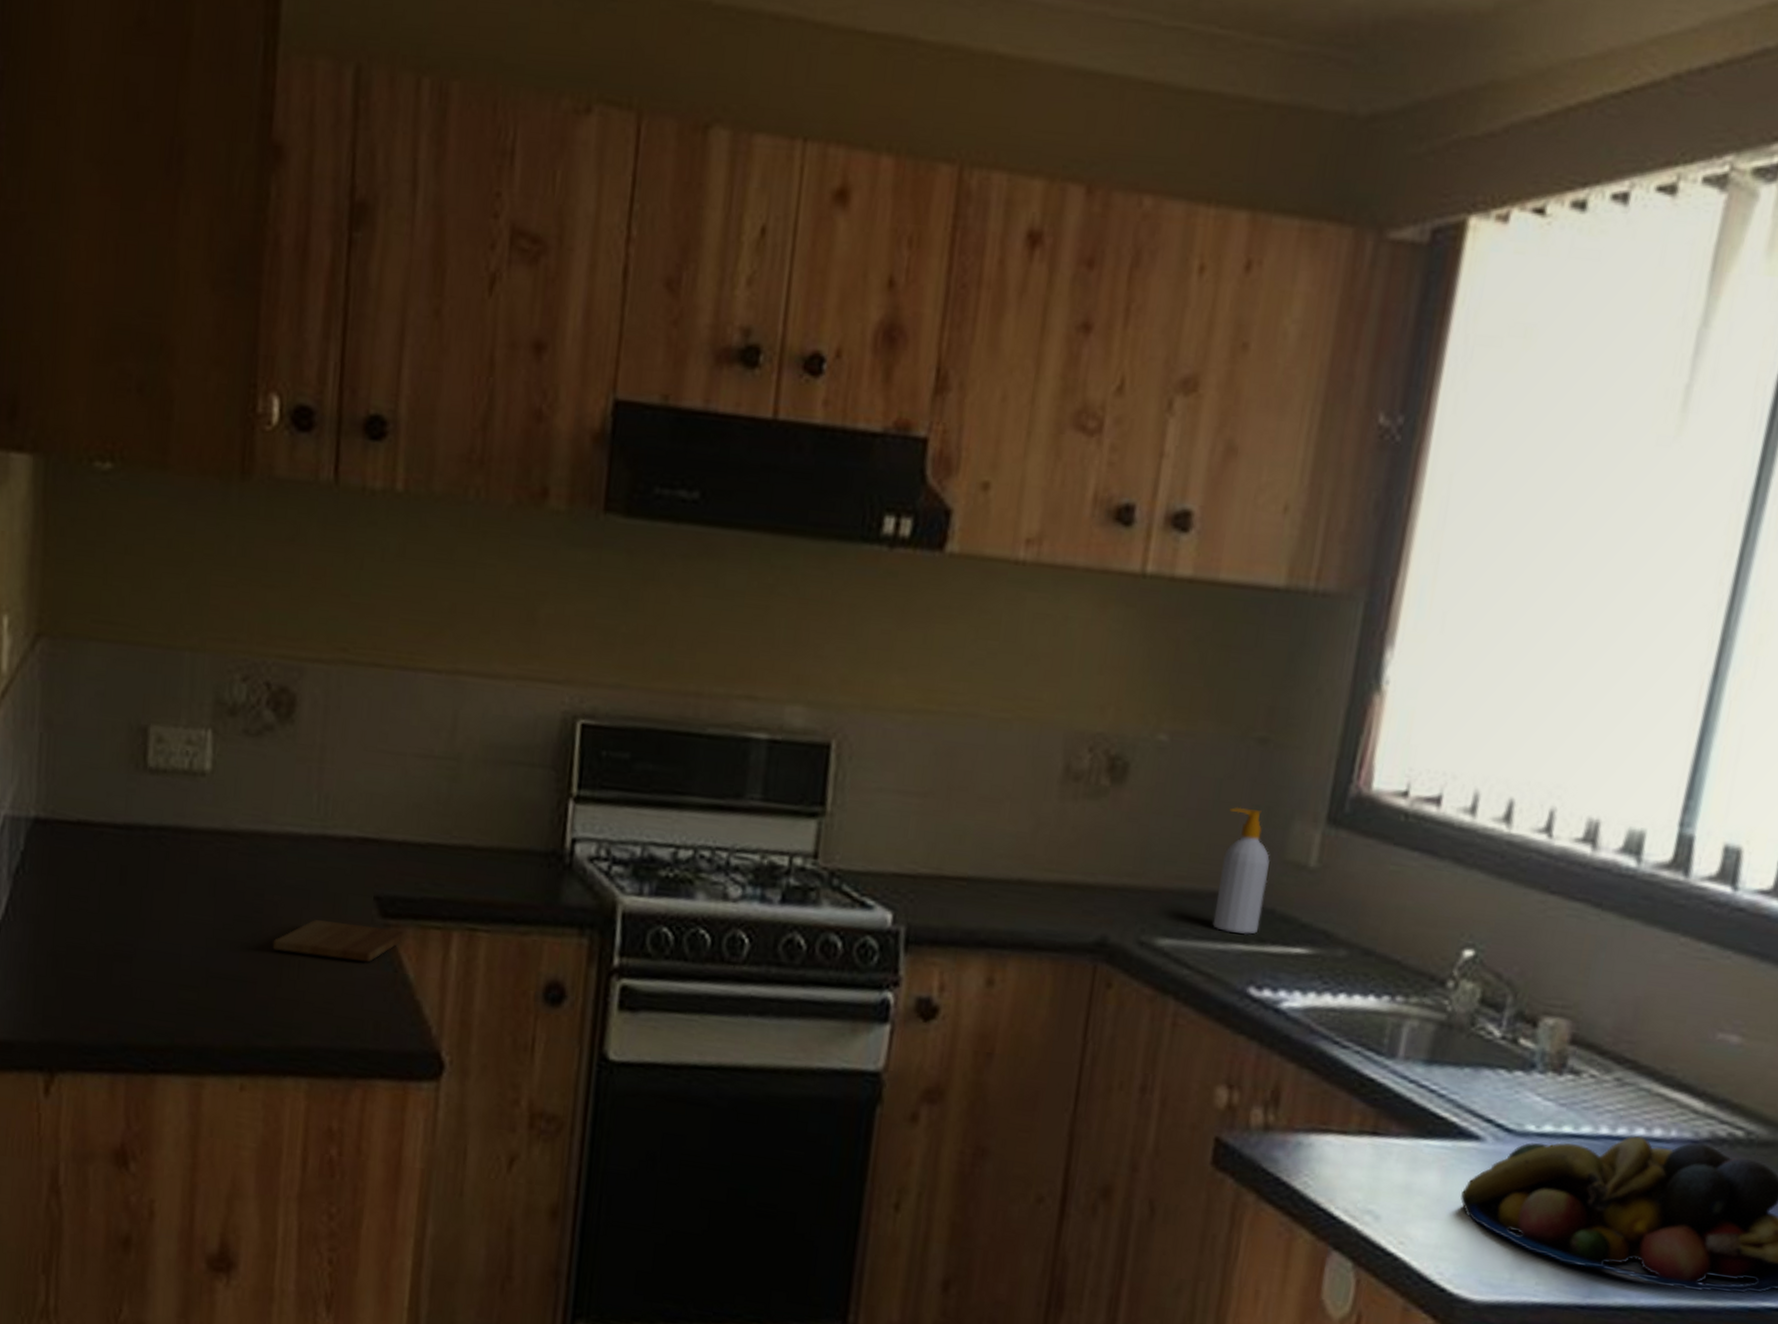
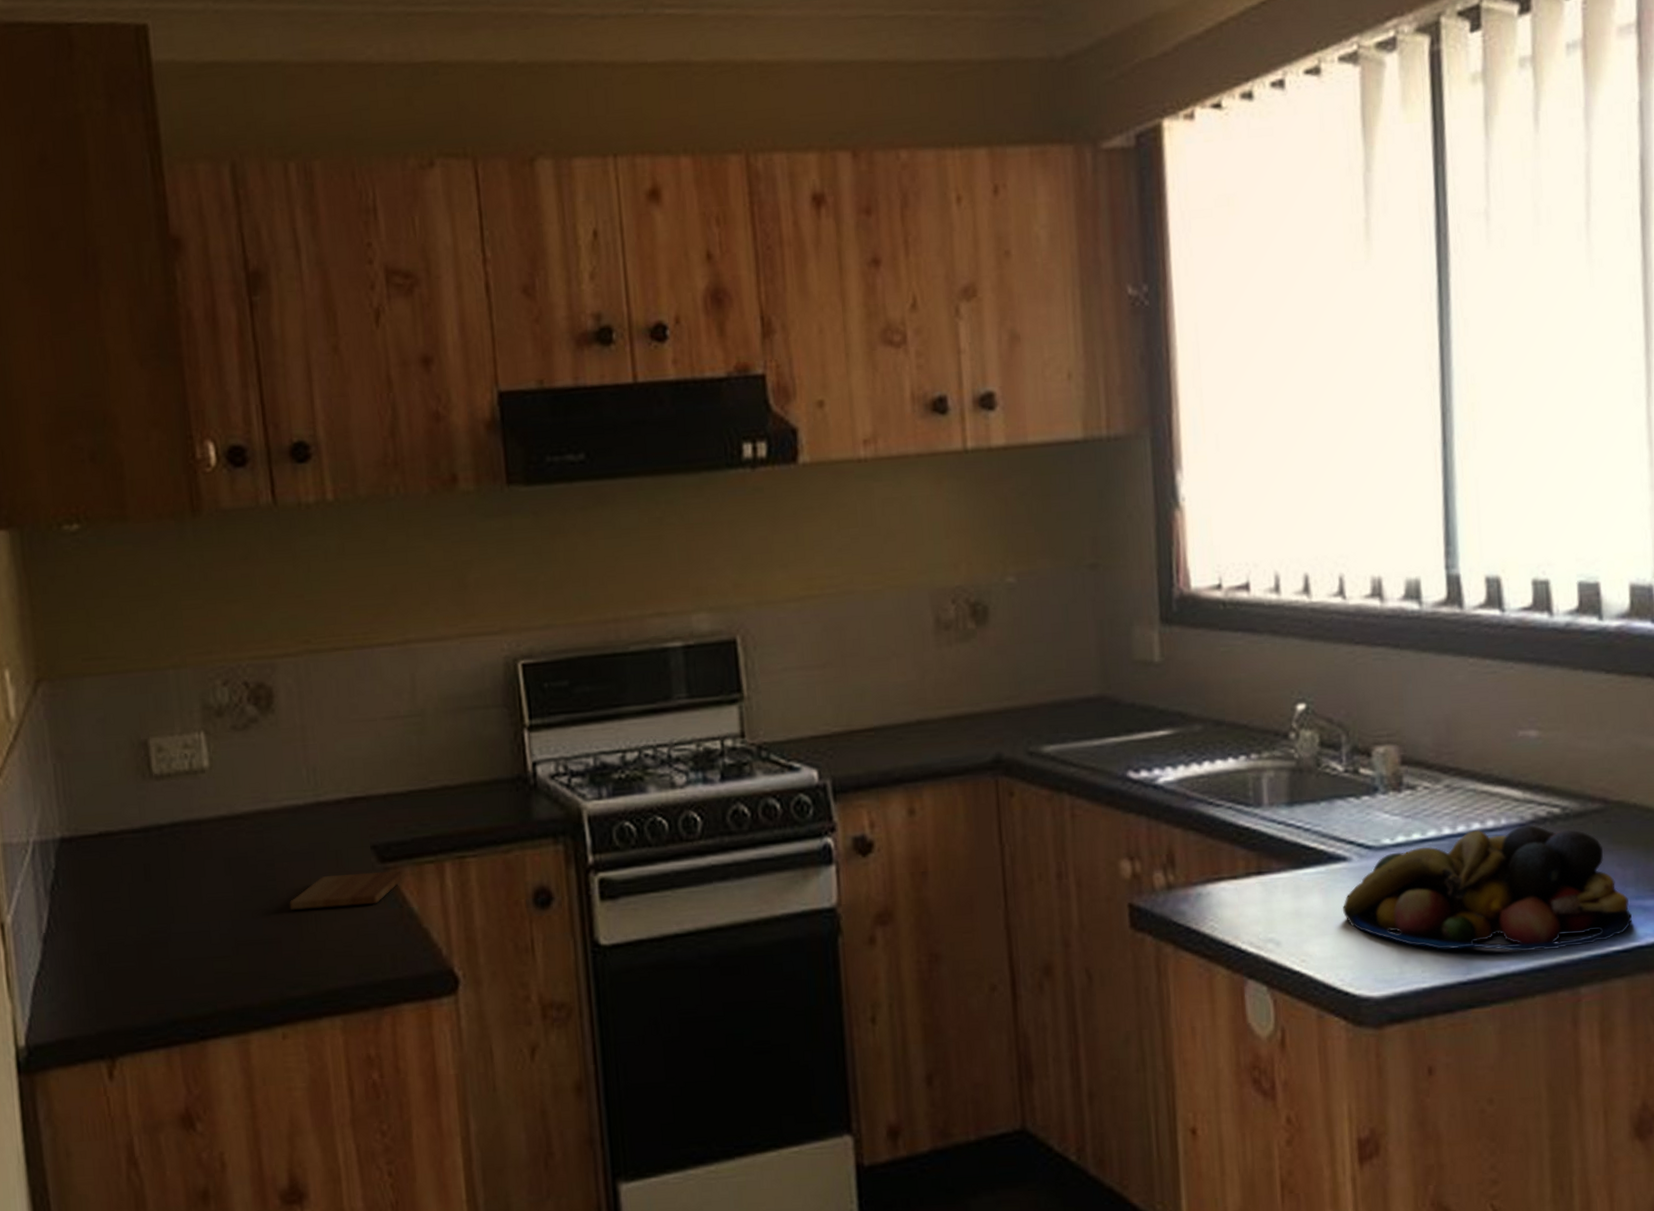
soap bottle: present [1212,806,1270,935] -> none [1079,624,1125,730]

